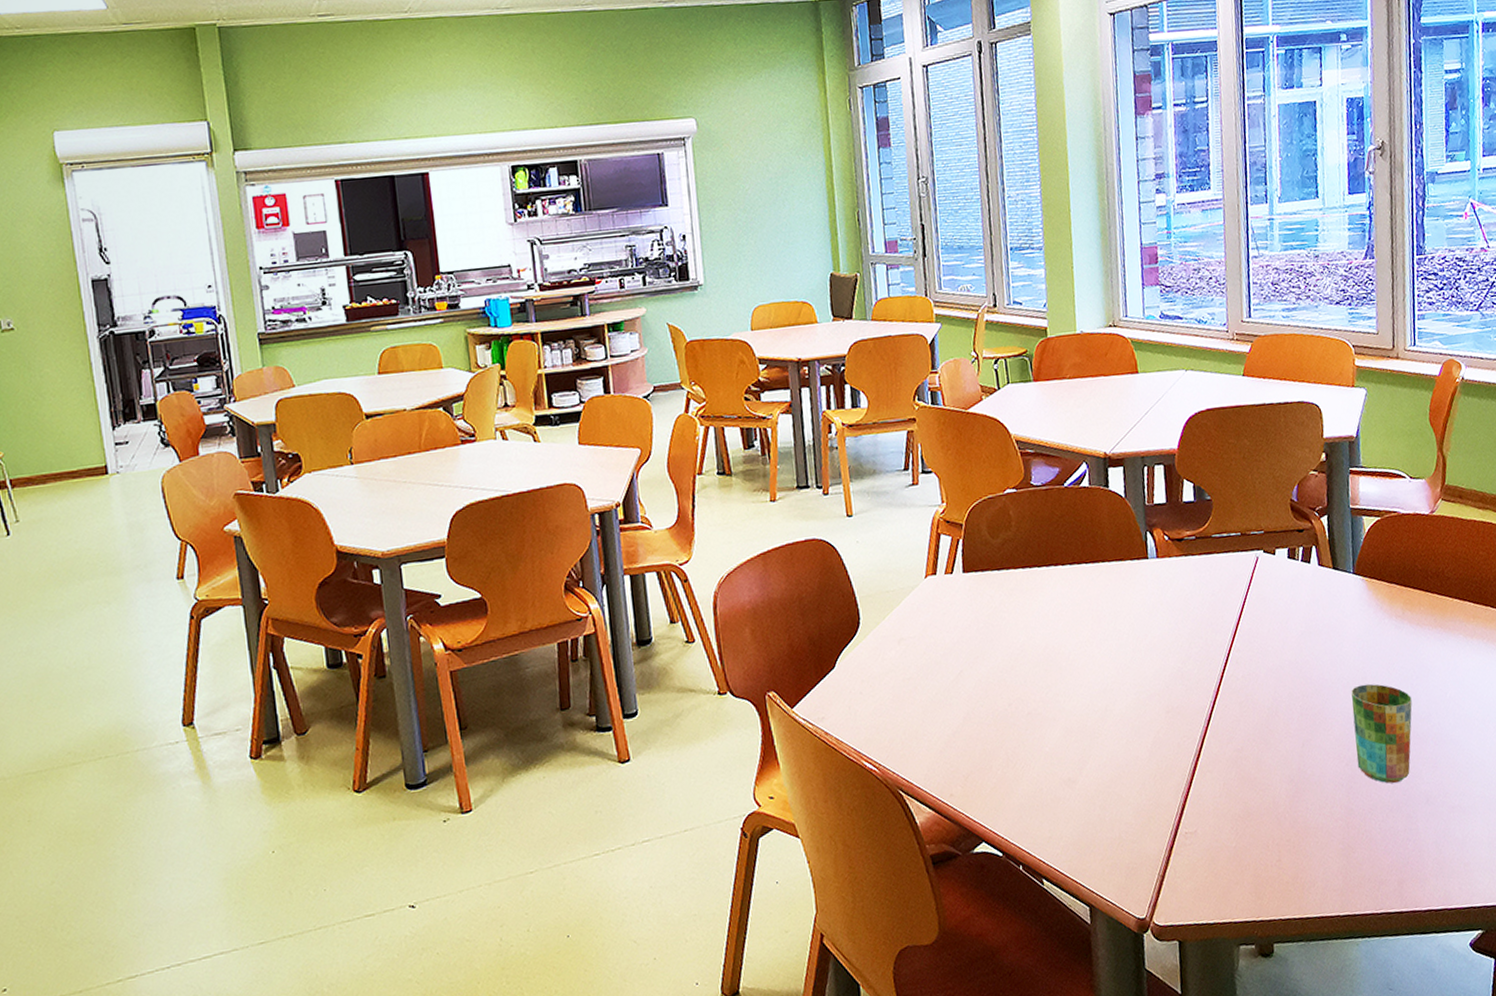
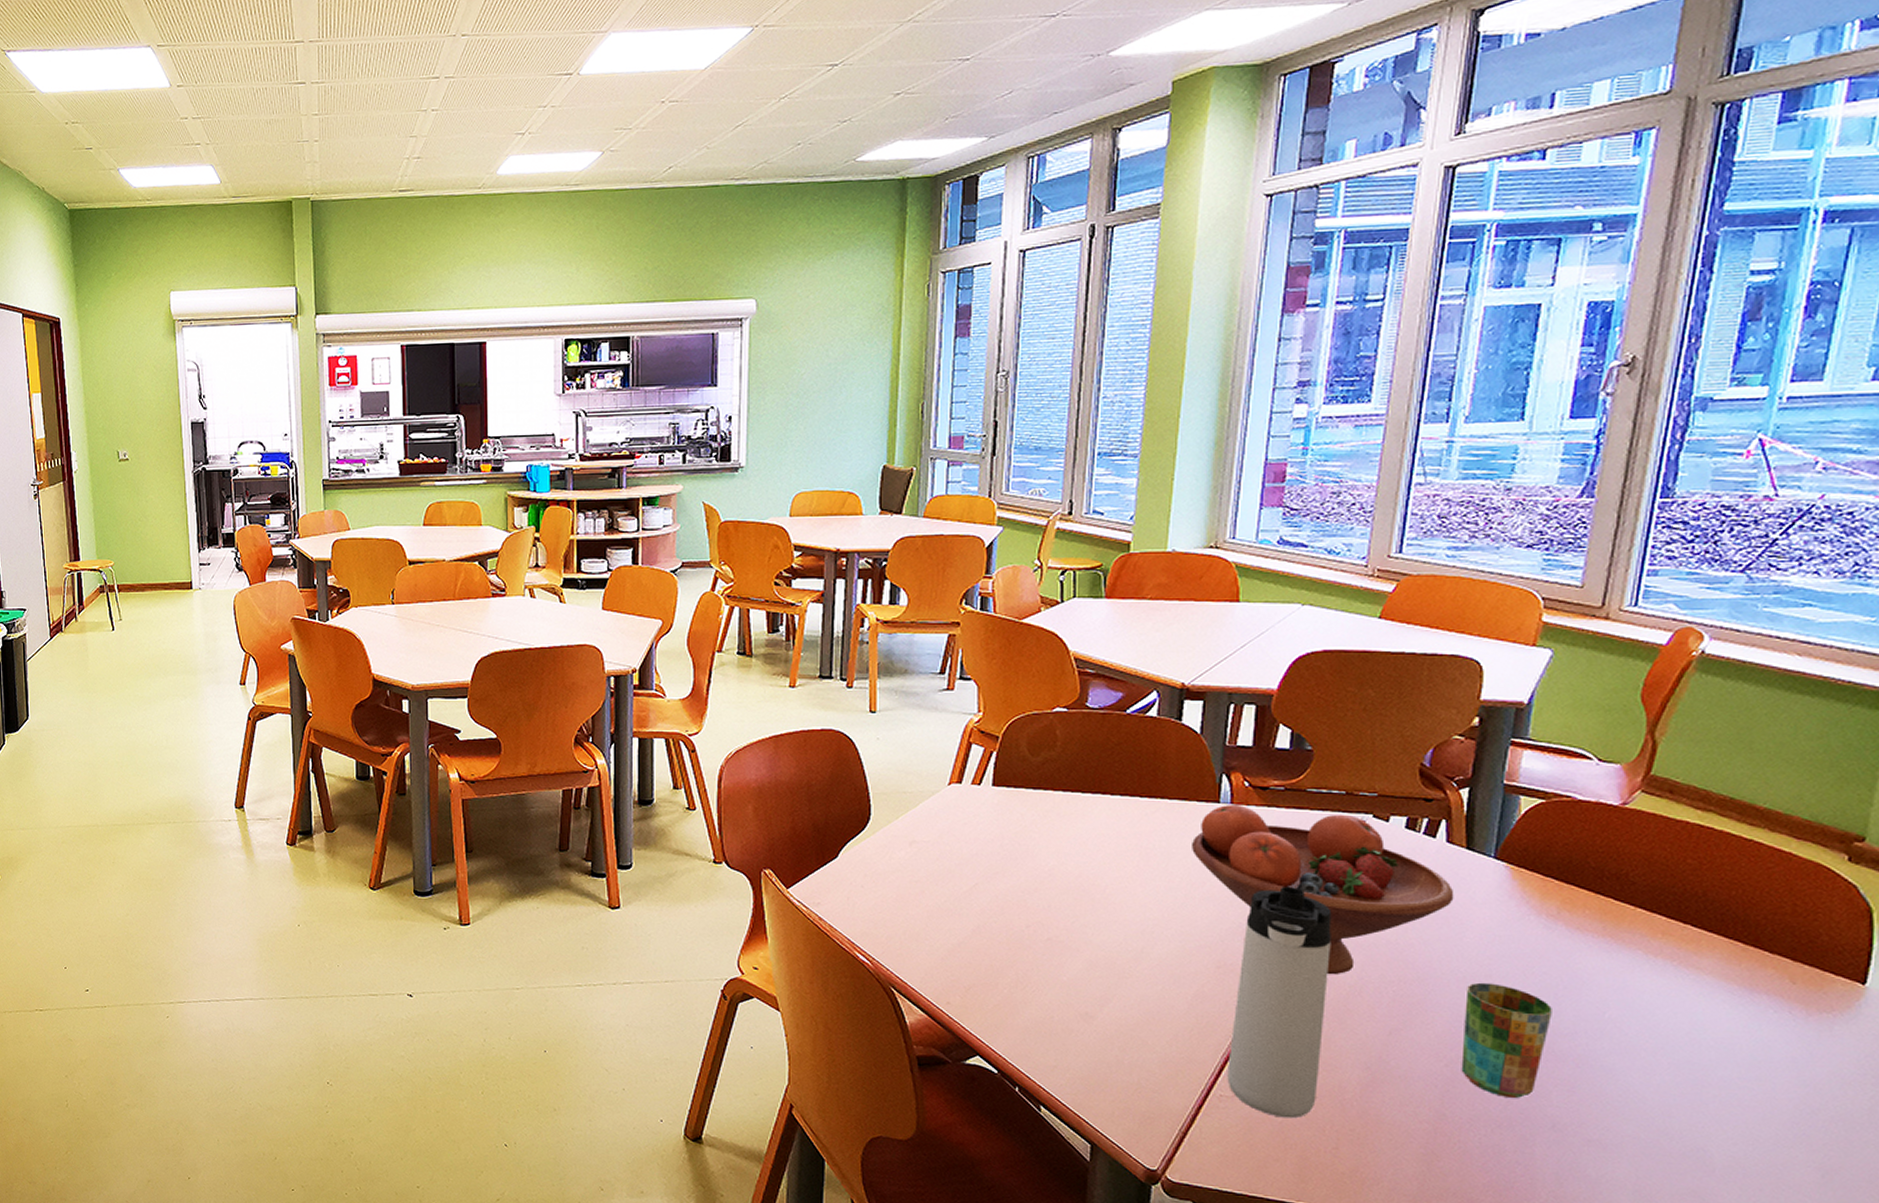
fruit bowl: none [1132,553,1331,702] -> present [1192,804,1454,975]
thermos bottle: none [1183,626,1258,843] -> present [1227,886,1332,1119]

